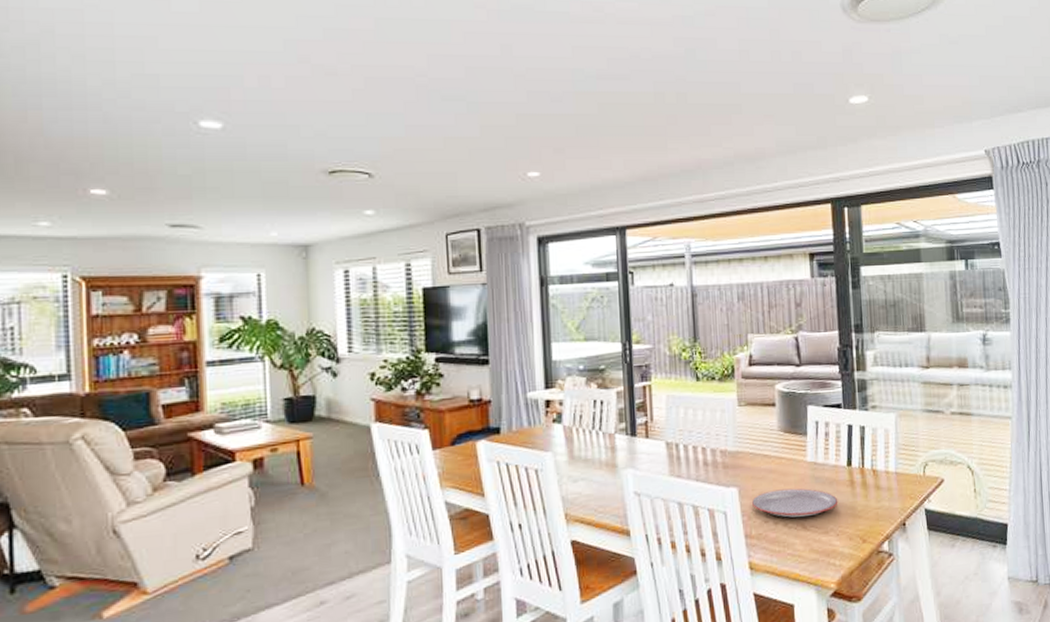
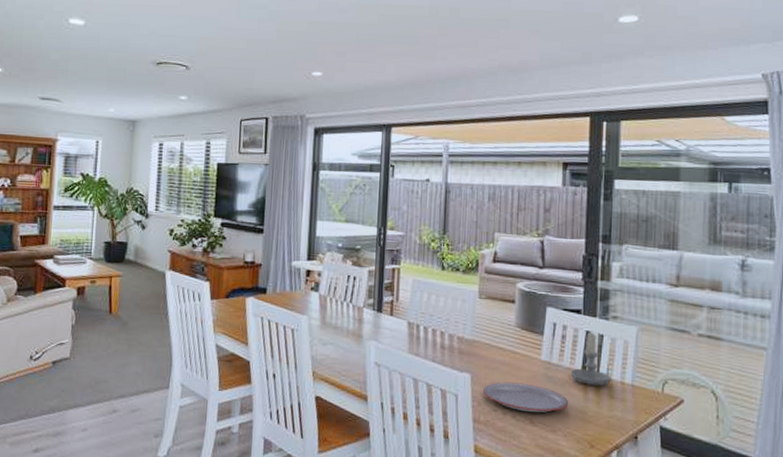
candle: none [836,424,876,480] -> present [570,331,611,386]

